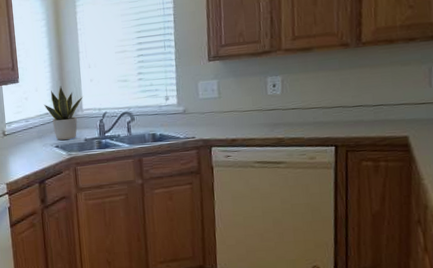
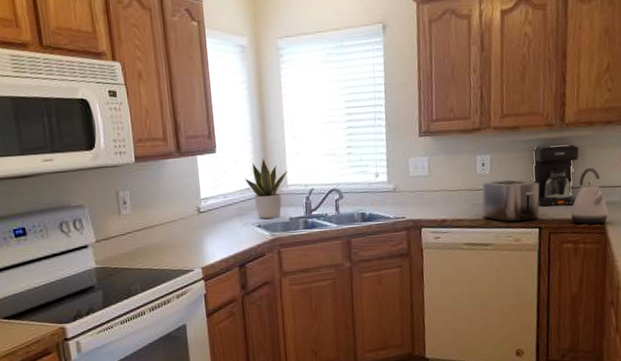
toaster: none [273,99,336,142] -> present [482,179,540,223]
coffee maker: none [327,63,378,125] -> present [532,144,579,207]
kettle: none [369,84,413,143] -> present [570,167,609,226]

